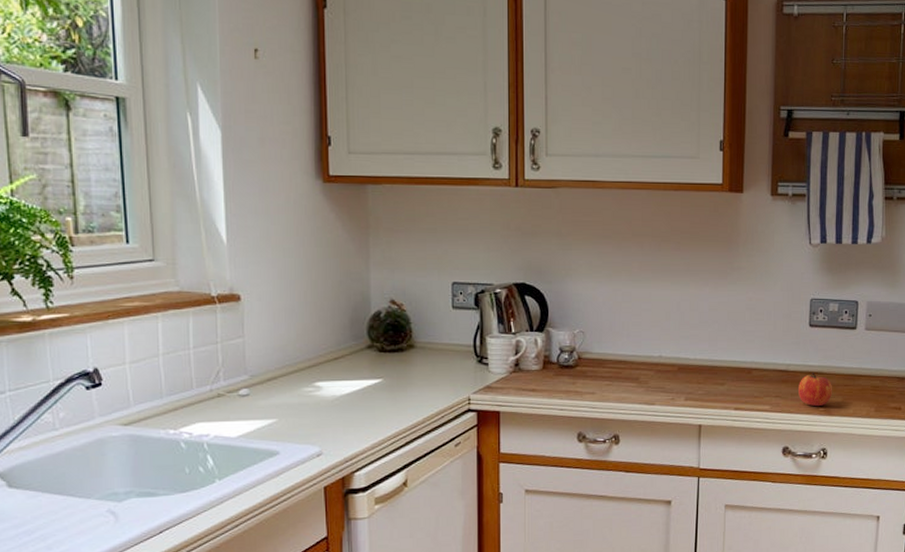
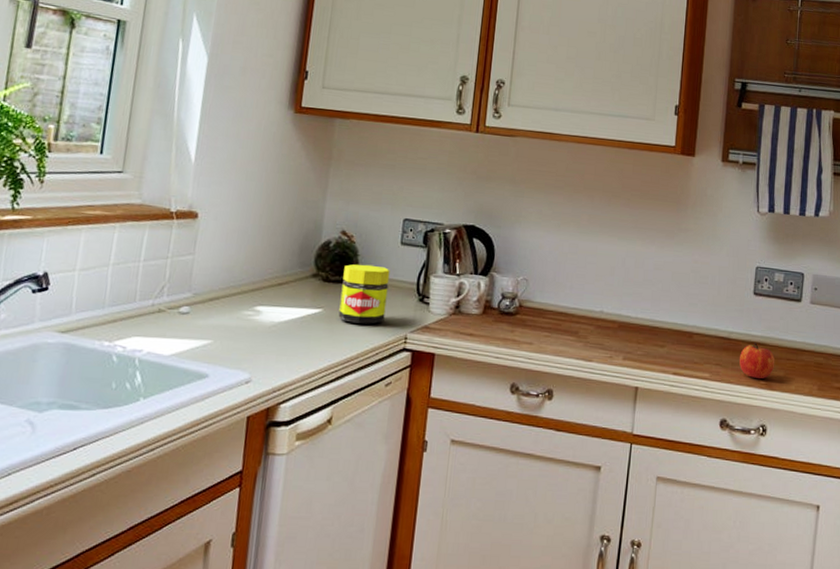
jar: none [398,331,446,390] -> present [338,264,390,325]

